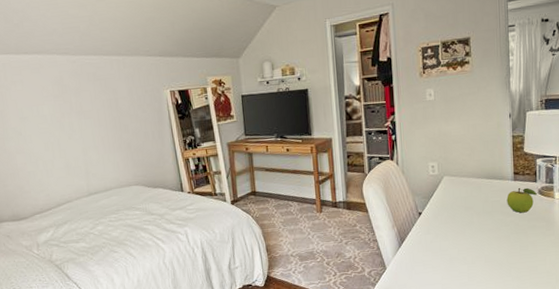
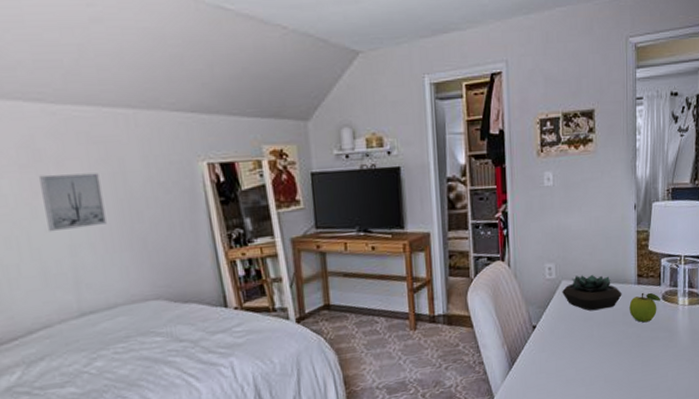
wall art: none [65,99,105,139] -> present [38,173,107,232]
succulent plant: none [444,172,500,202] -> present [562,275,622,311]

